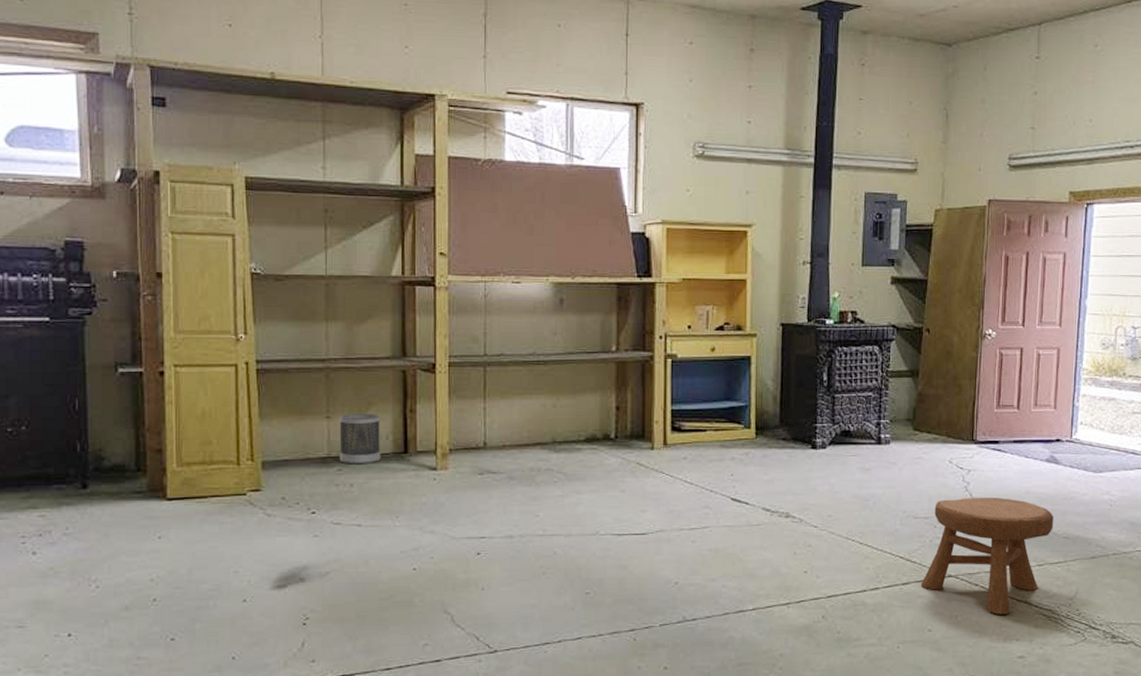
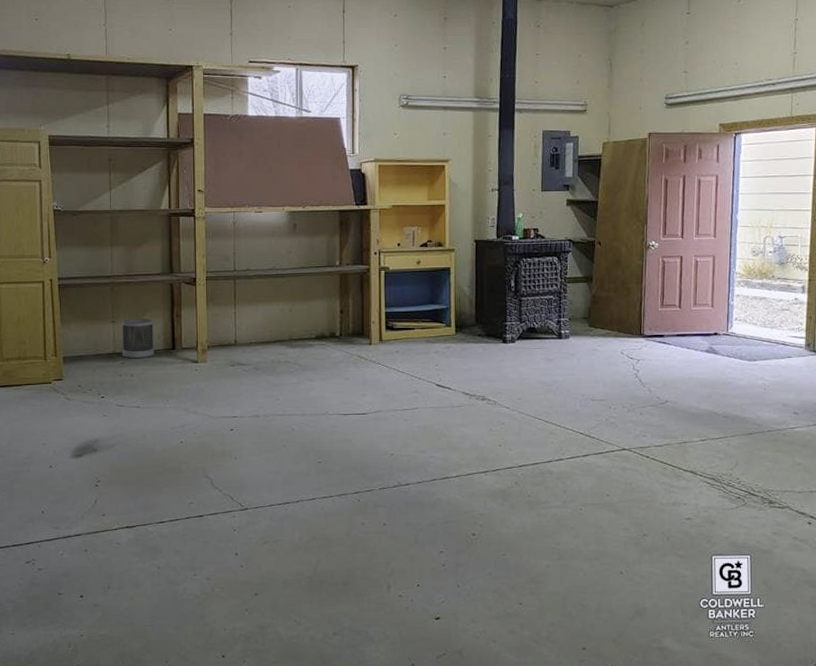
stool: present [920,498,1053,616] -> none [598,383,714,483]

